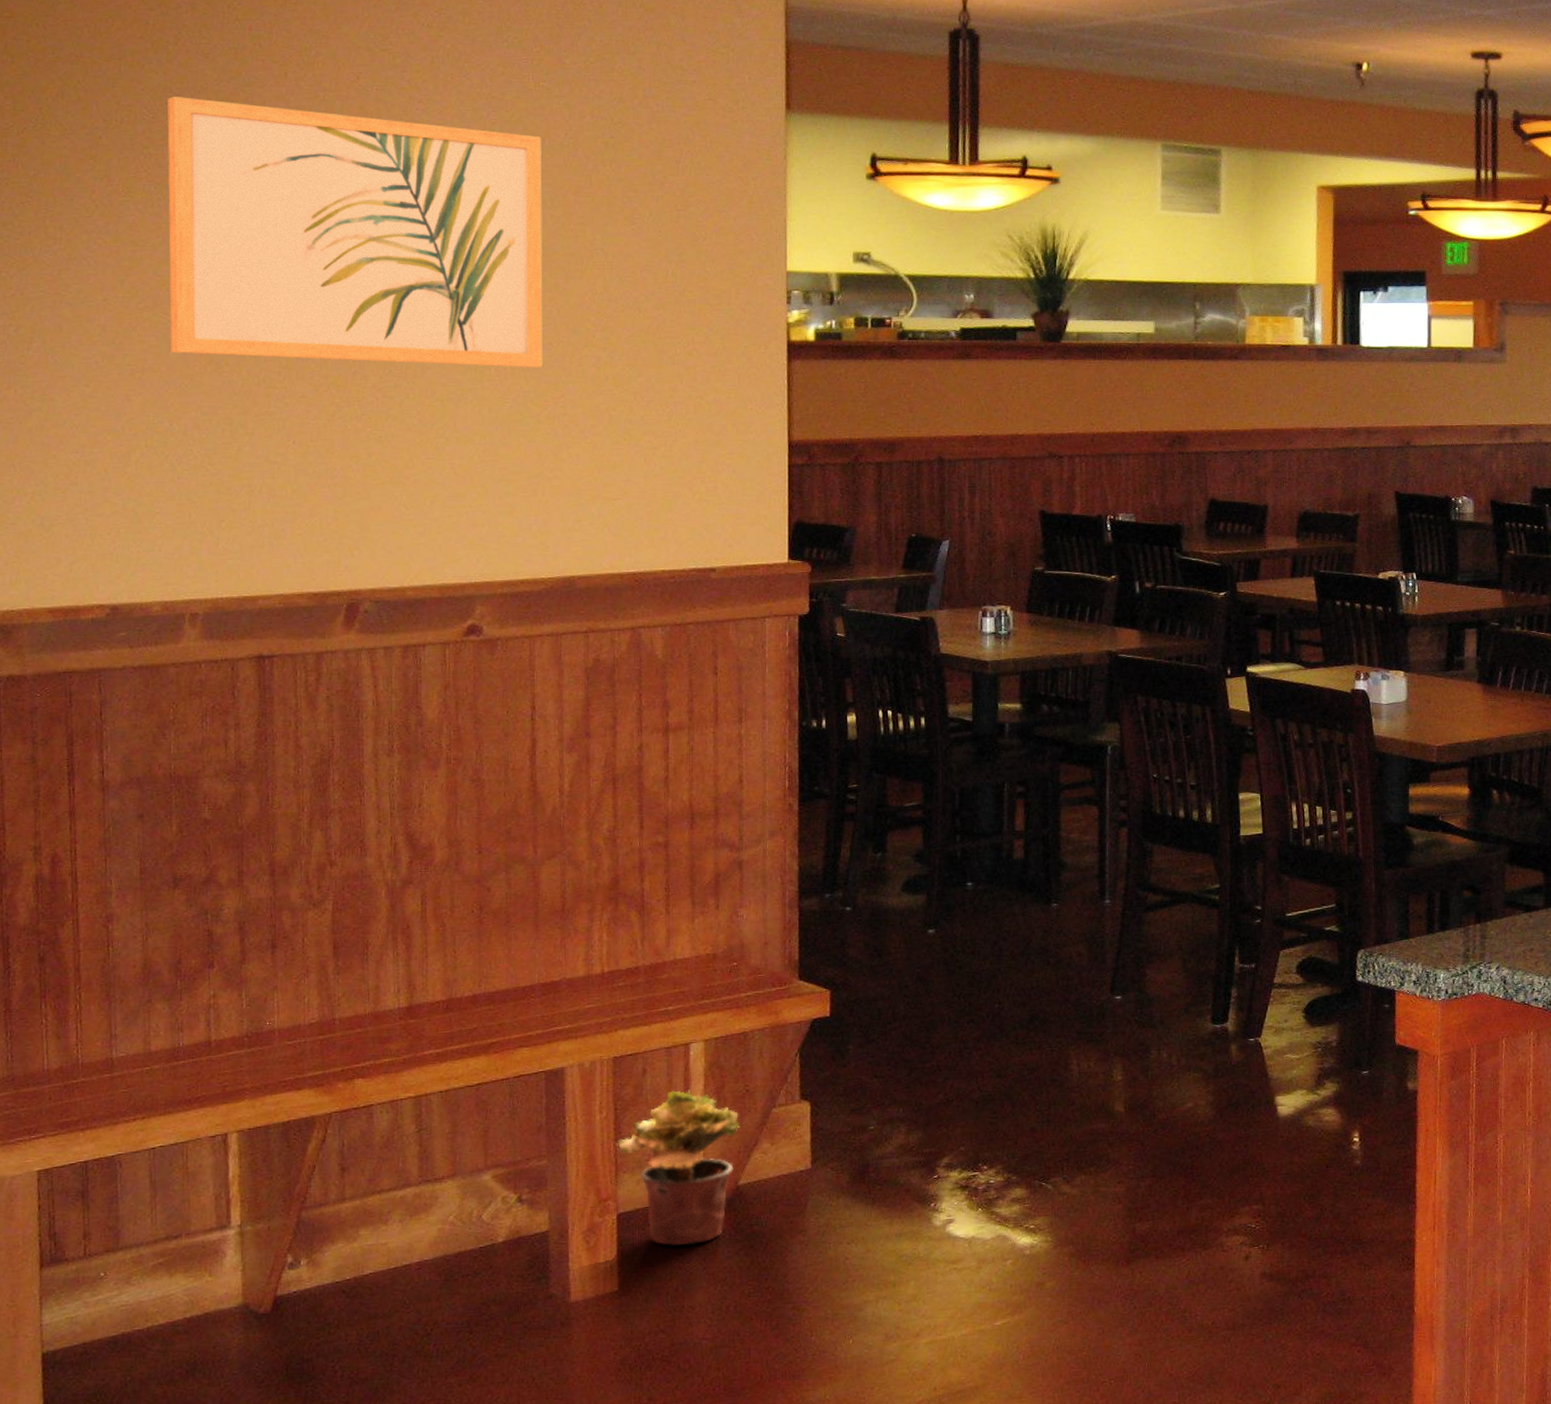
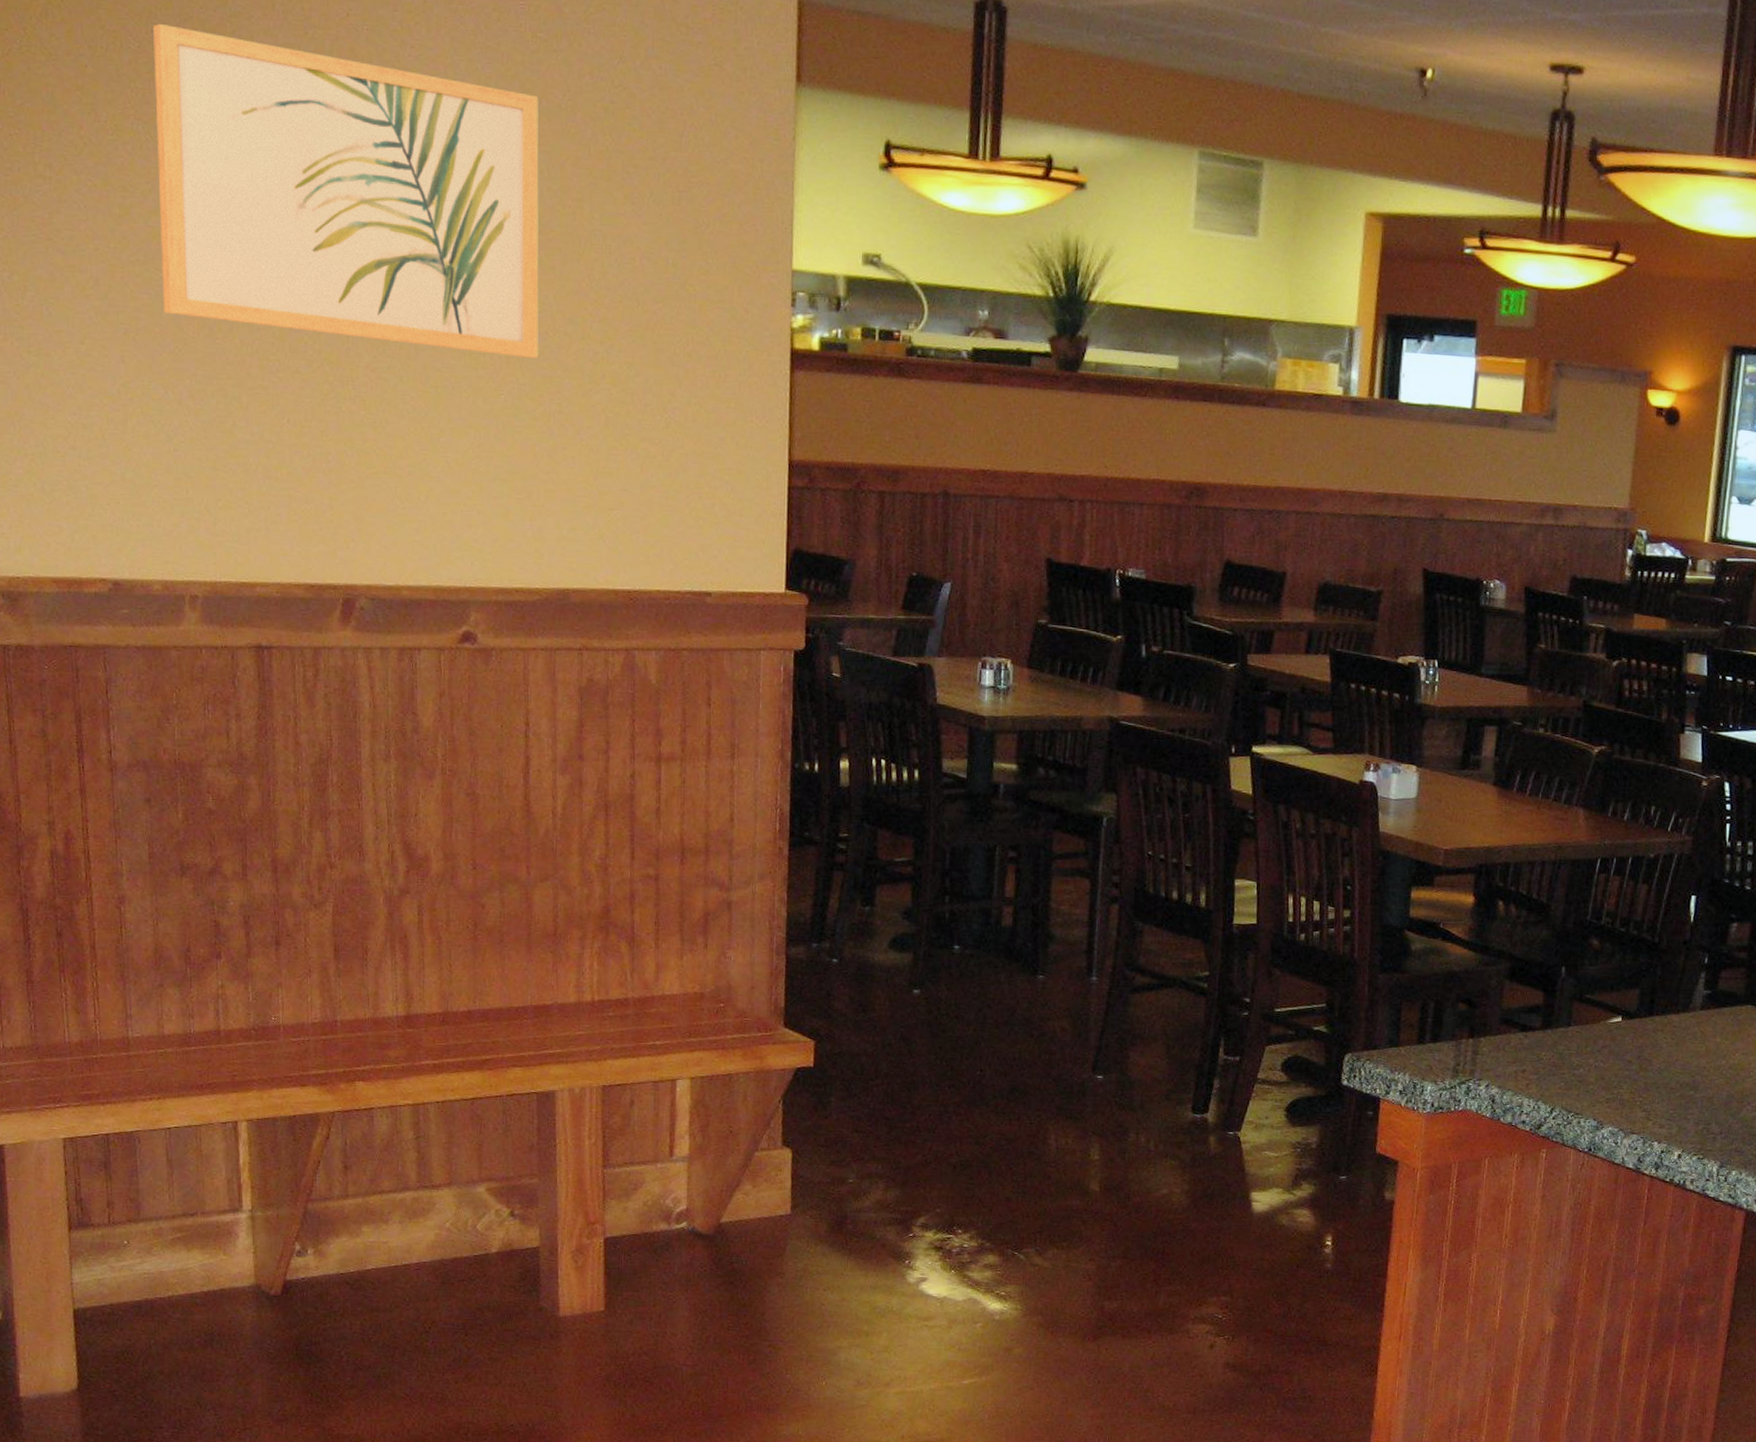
potted plant: present [617,1089,740,1247] -> none [605,1125,723,1276]

